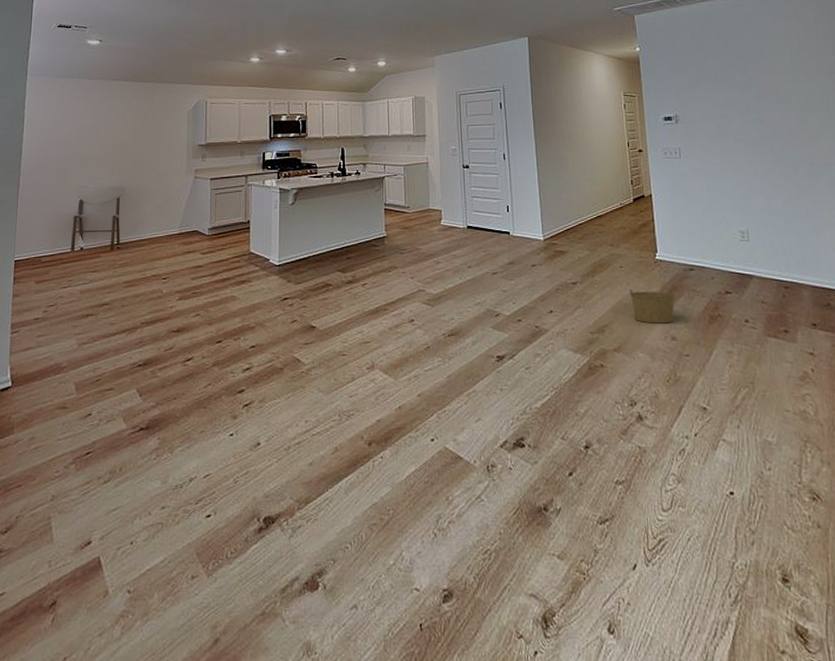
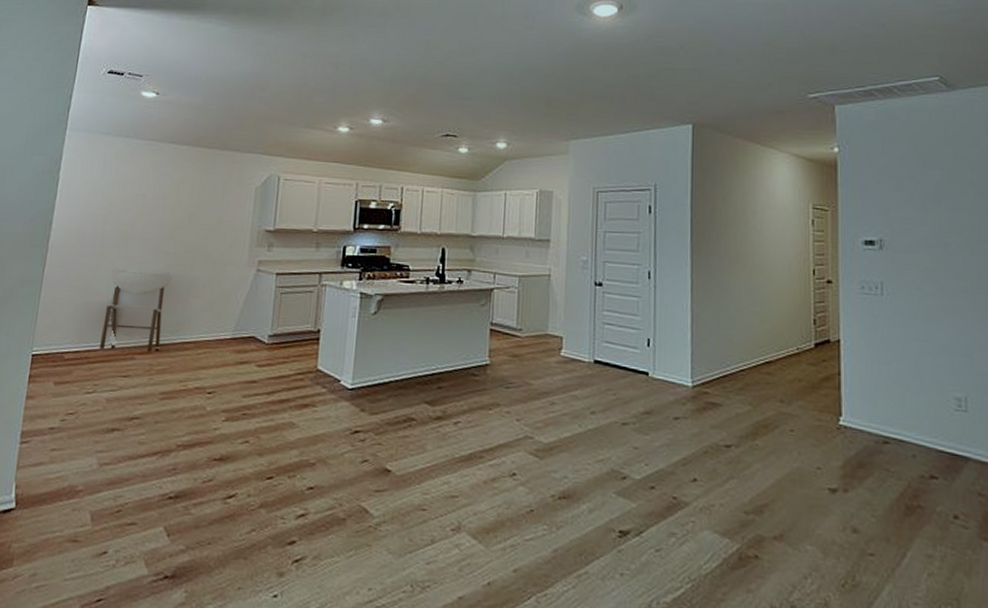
basket: present [629,289,675,324] -> none [800,461,861,511]

